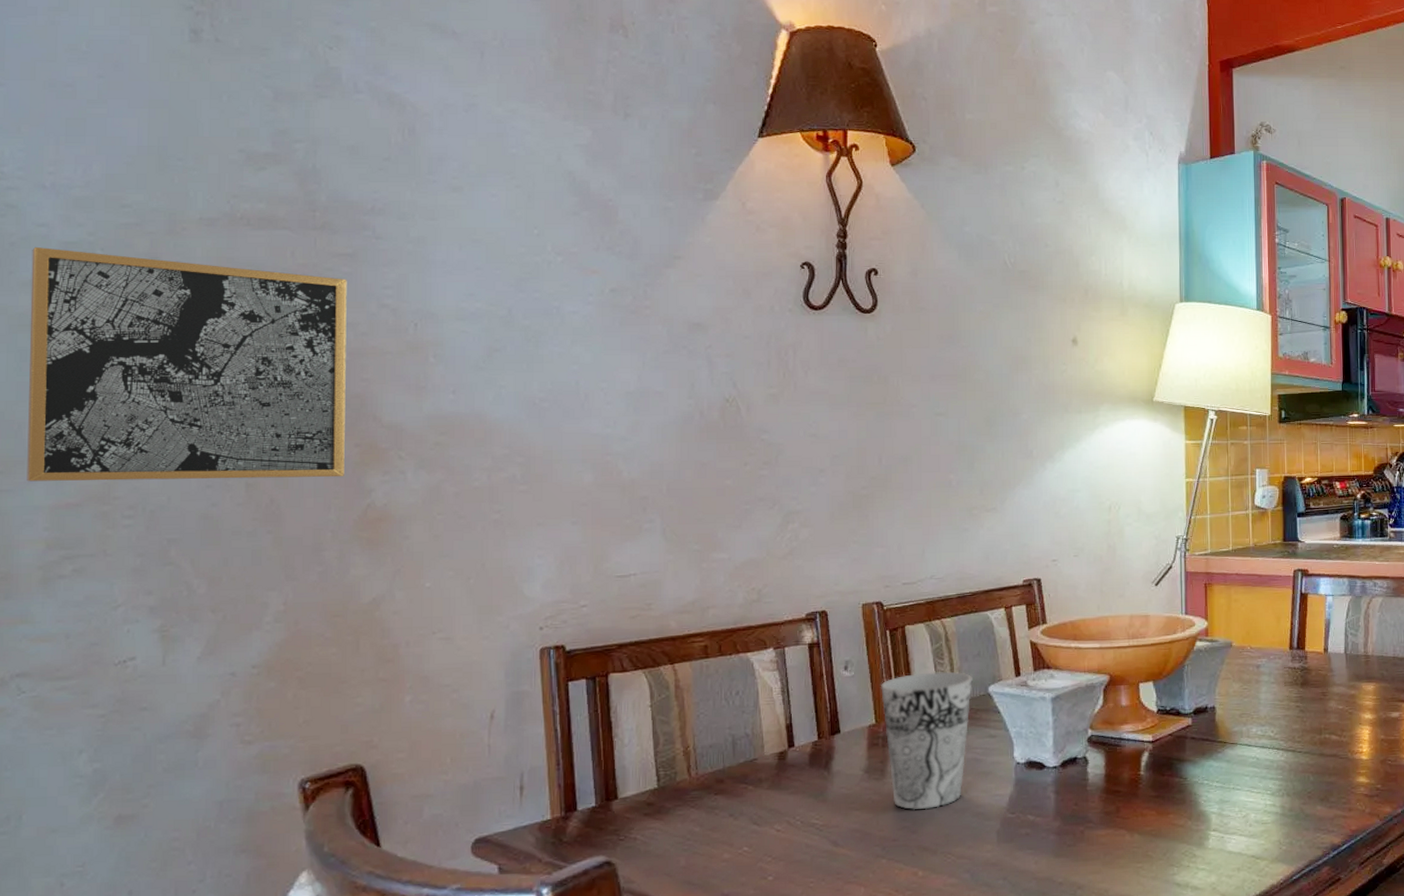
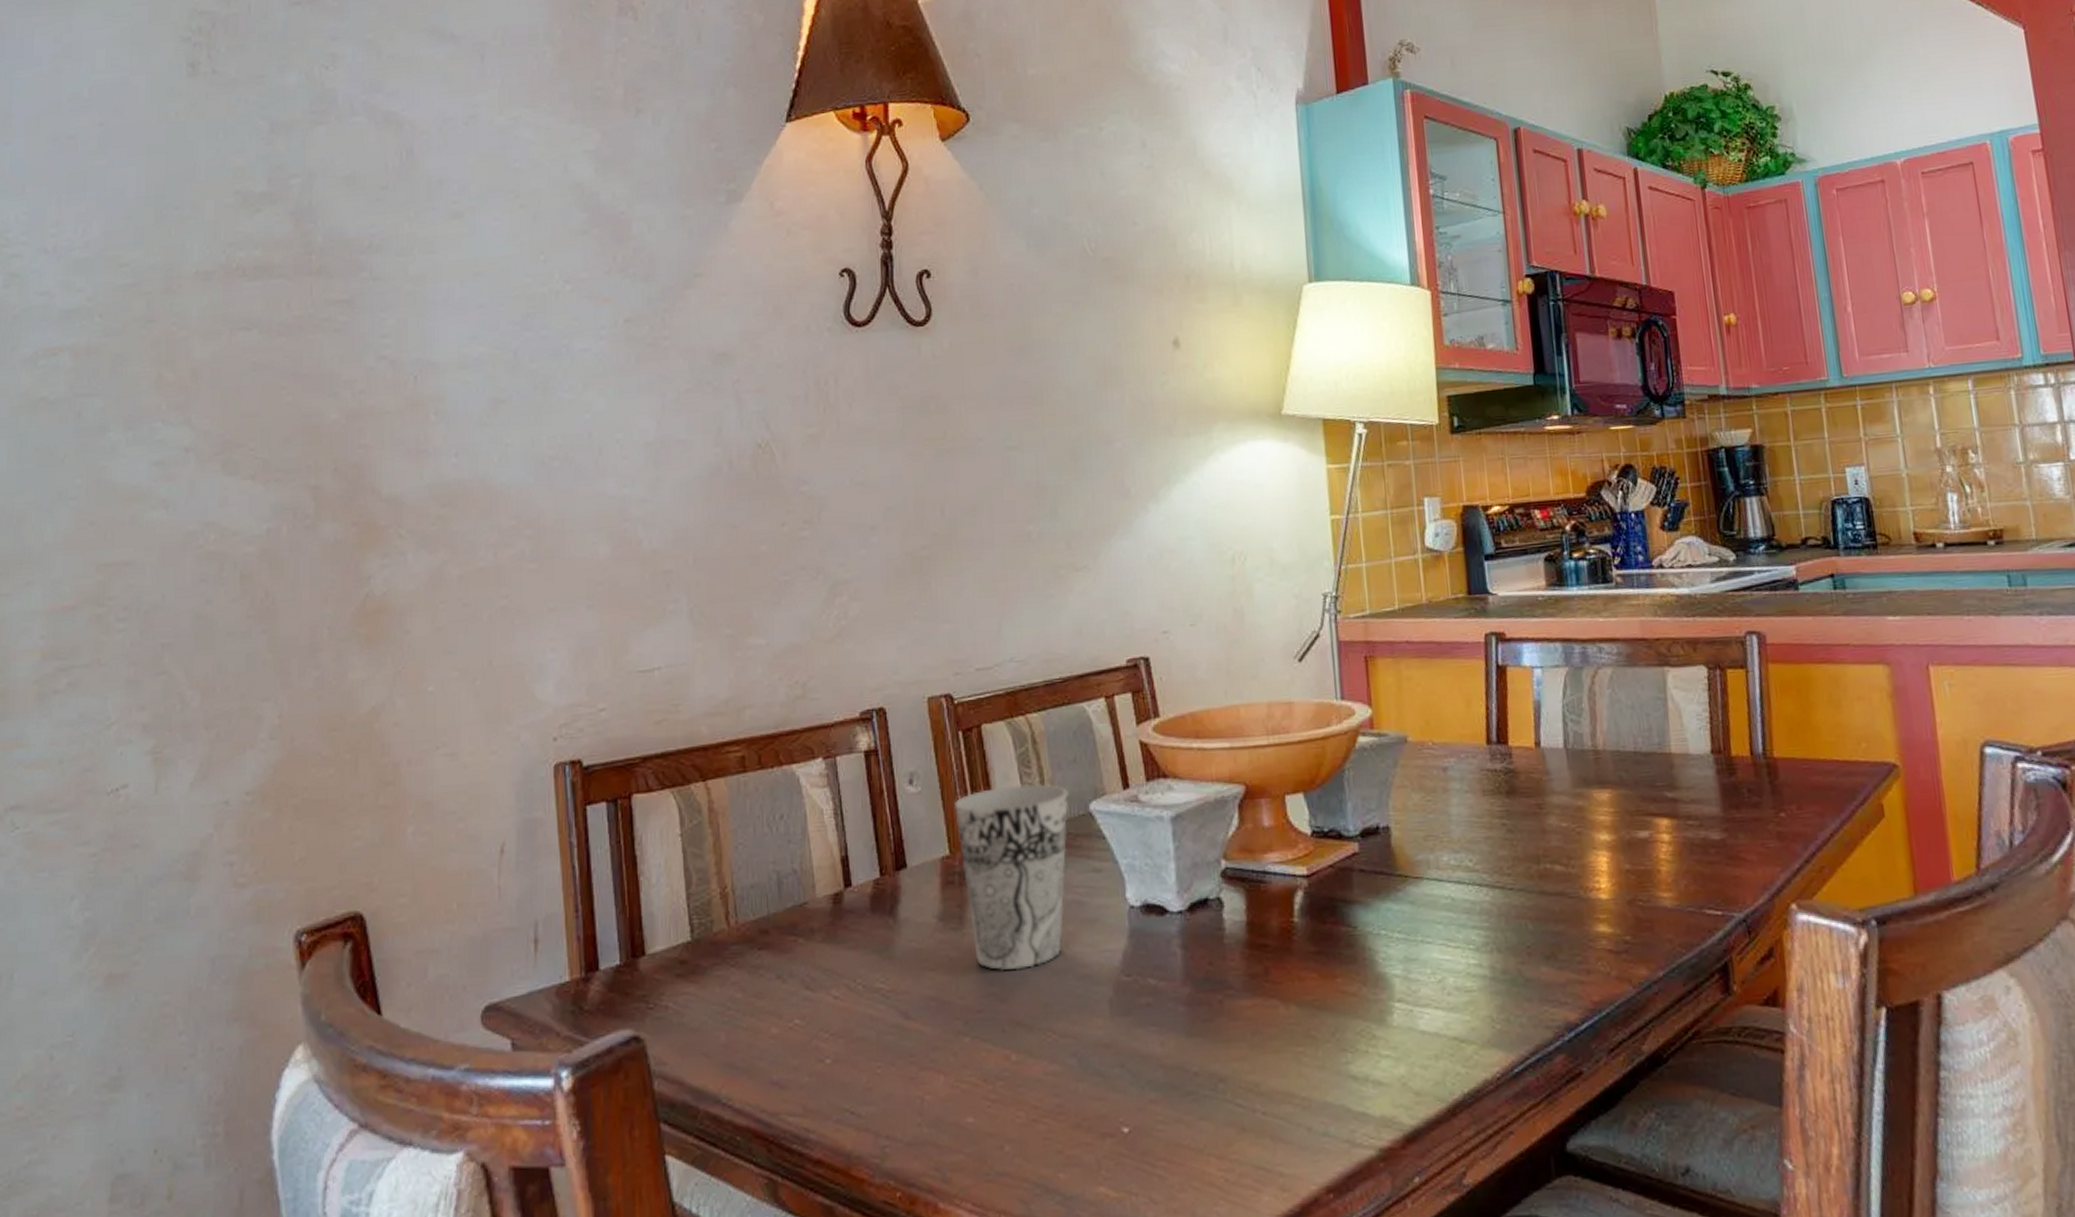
wall art: present [27,246,347,482] -> none [24,317,344,583]

